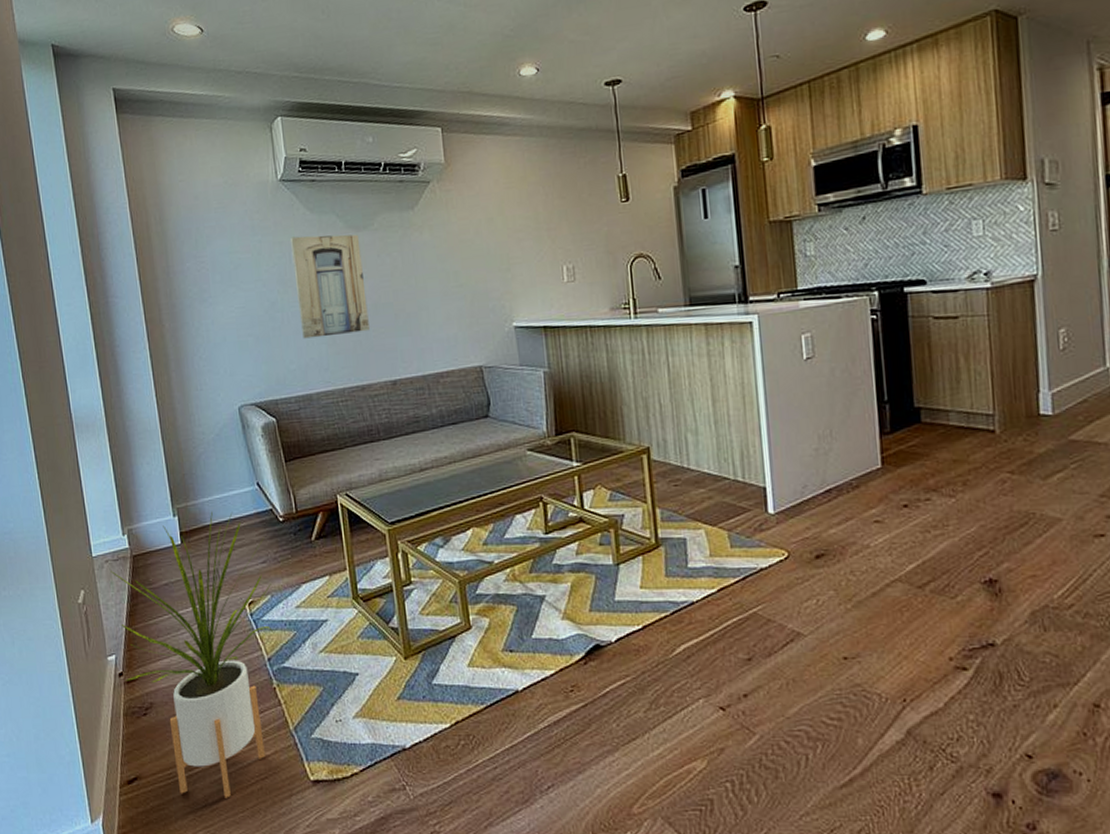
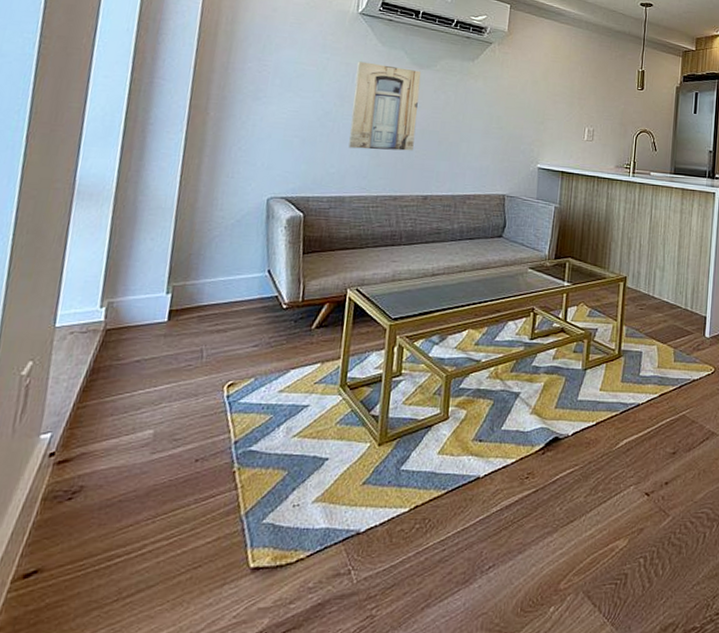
house plant: present [111,511,273,798] -> none [55,292,262,591]

